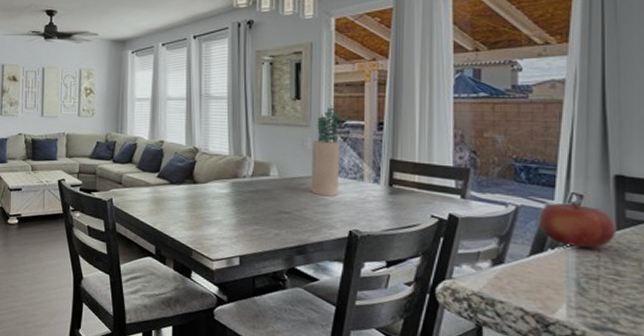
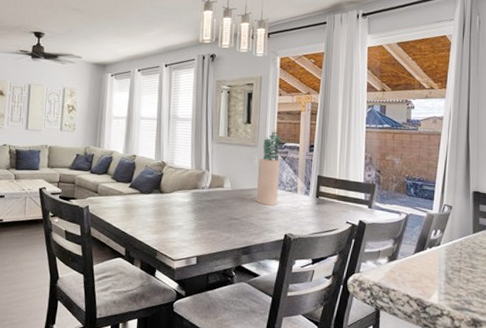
fruit: present [538,201,616,248] -> none [421,211,473,247]

